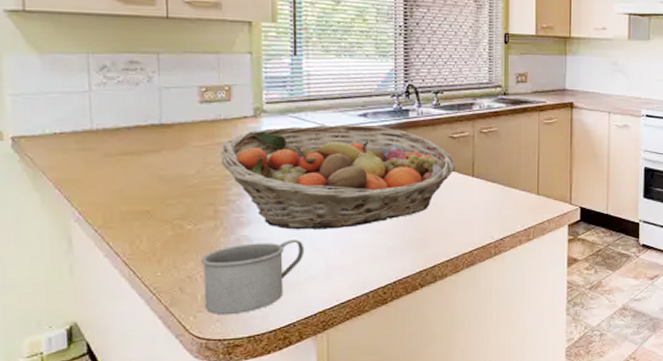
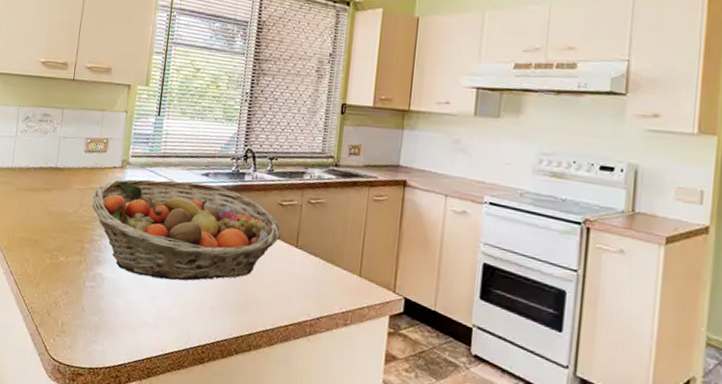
mug: present [200,240,305,315] -> none [62,281,143,345]

